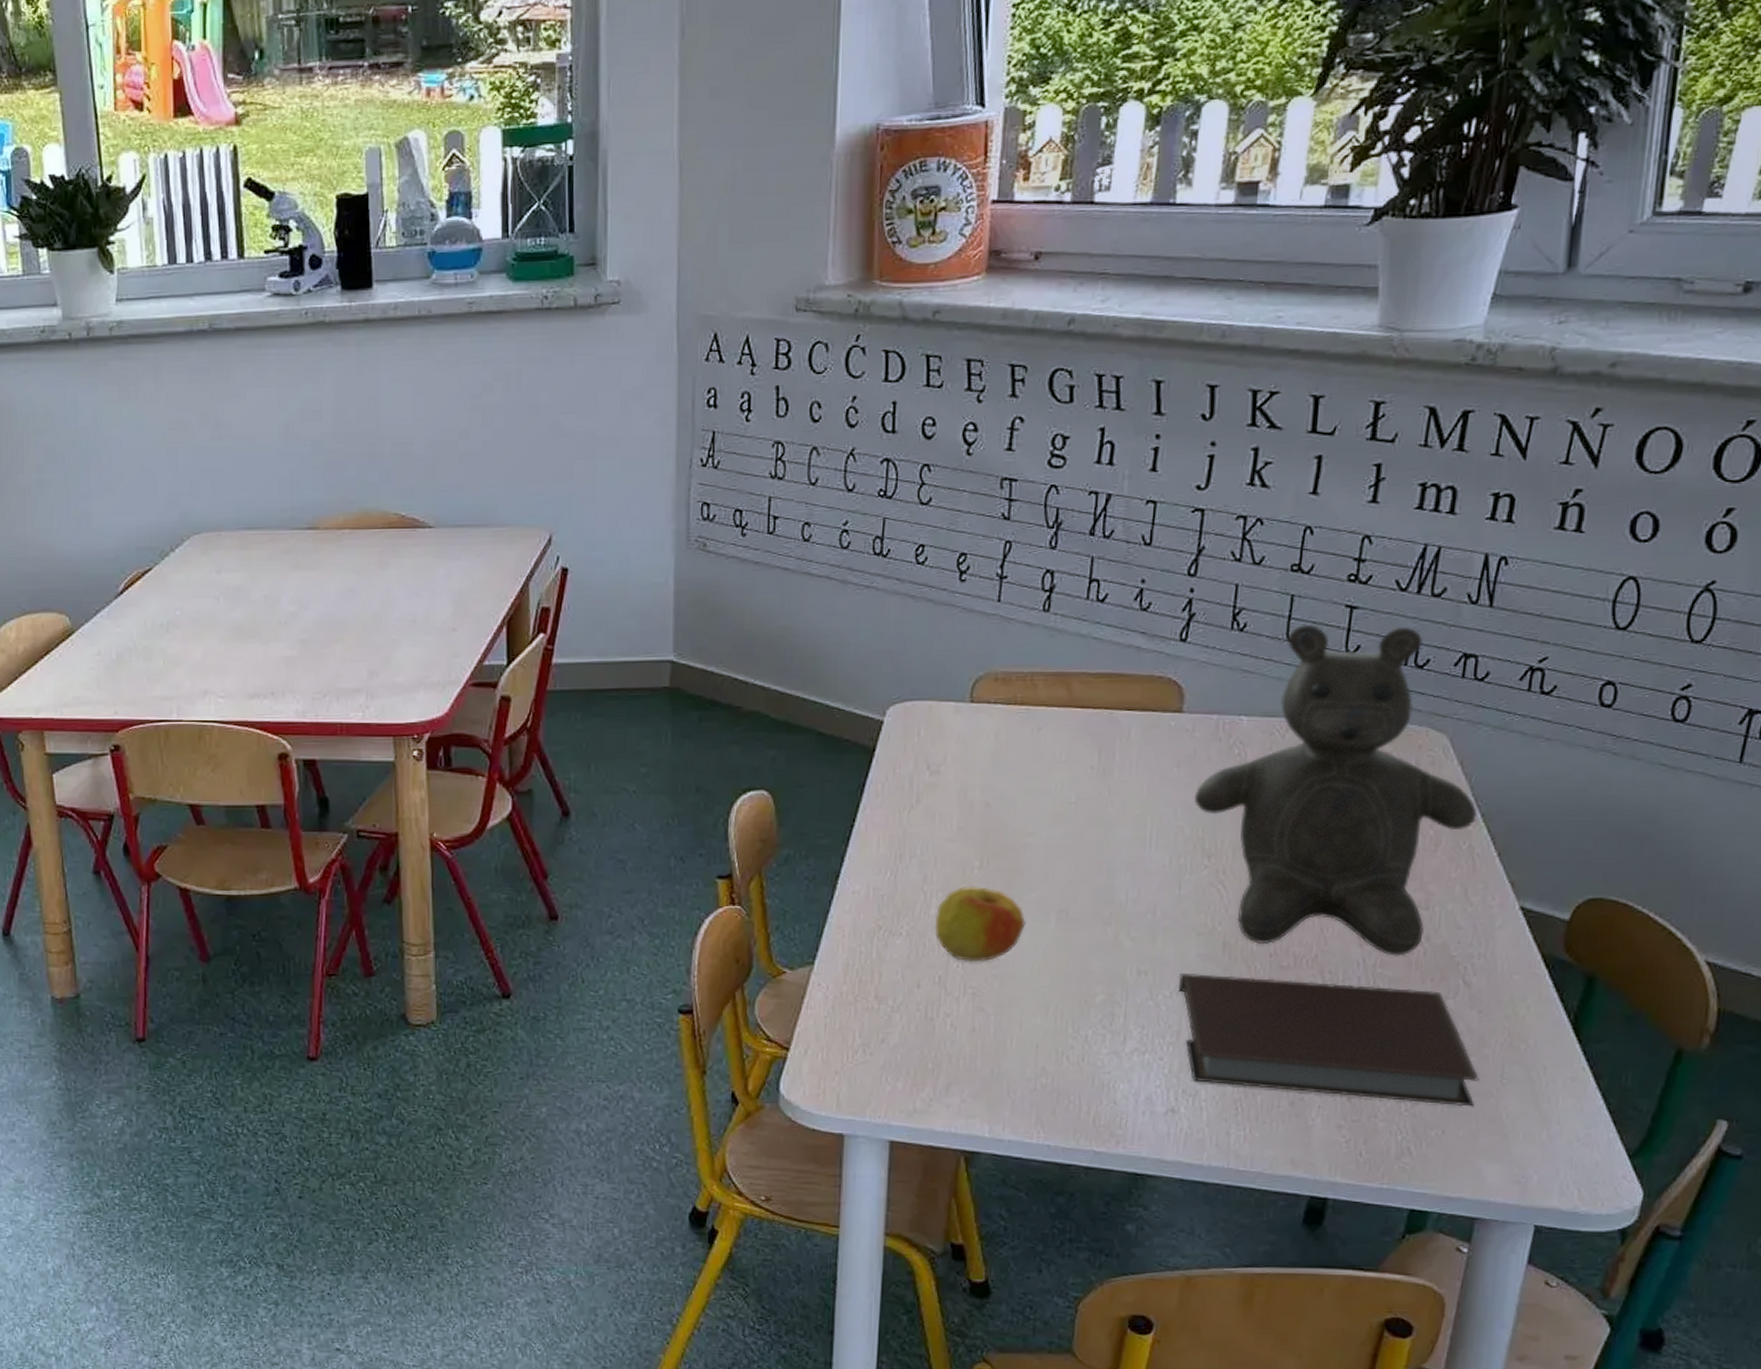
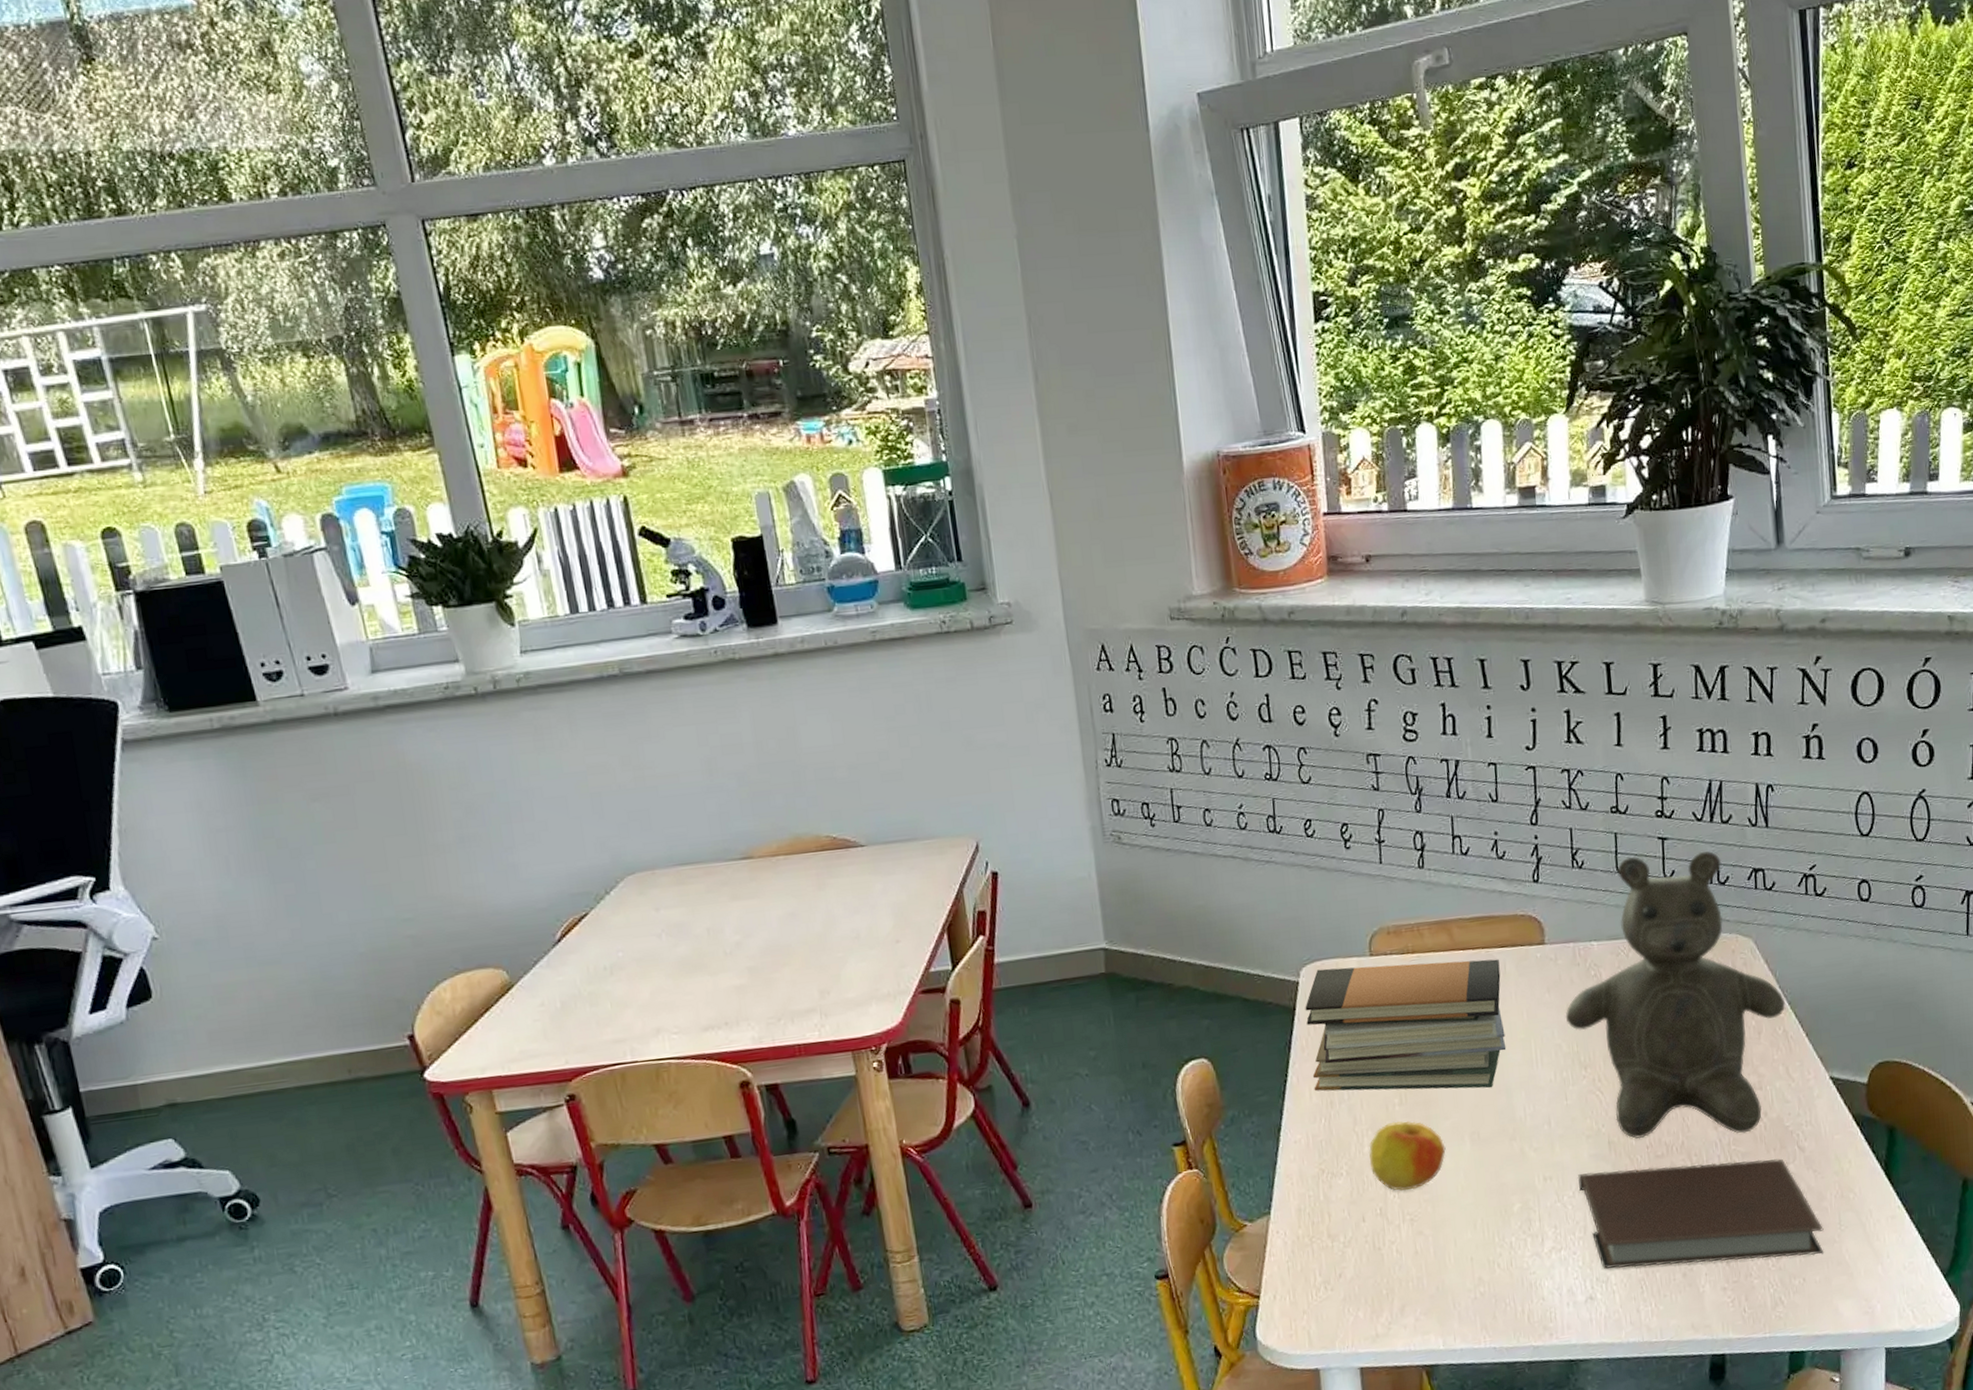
book stack: none [884,710,1123,865] -> present [1305,959,1507,1091]

